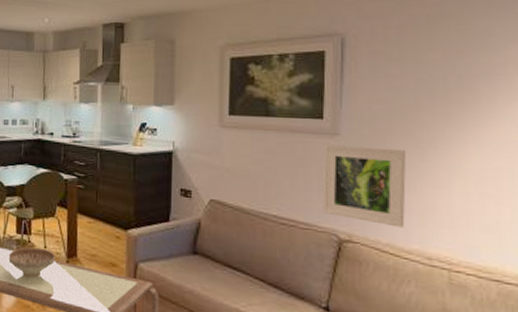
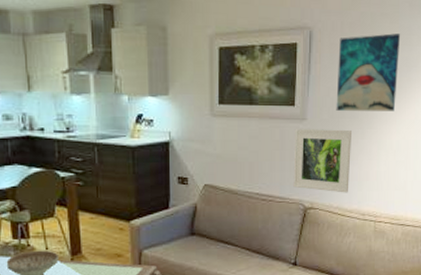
wall art: none [380,36,474,129] -> present [336,33,400,111]

